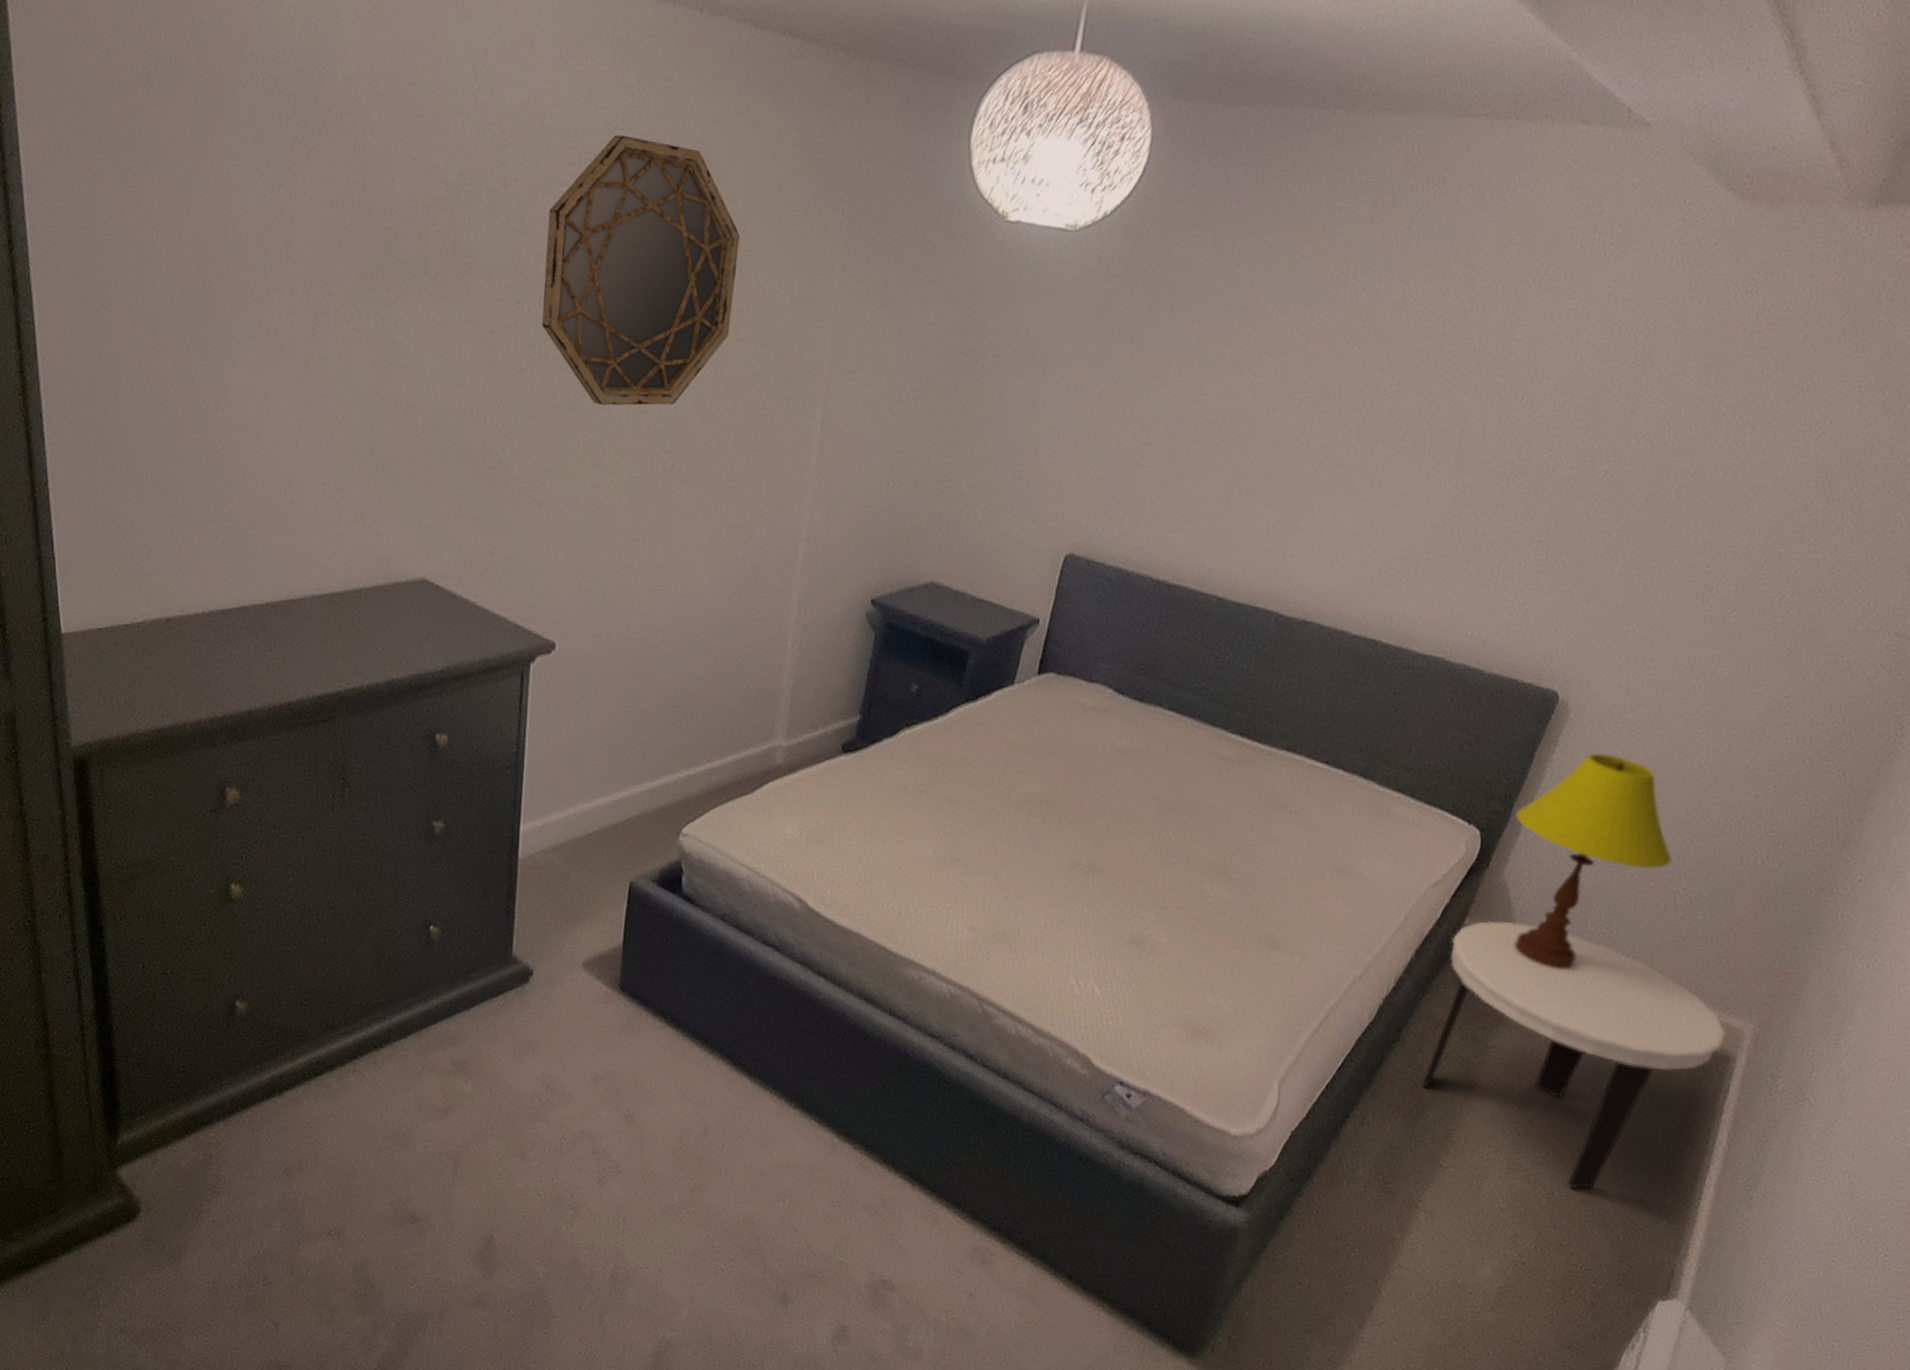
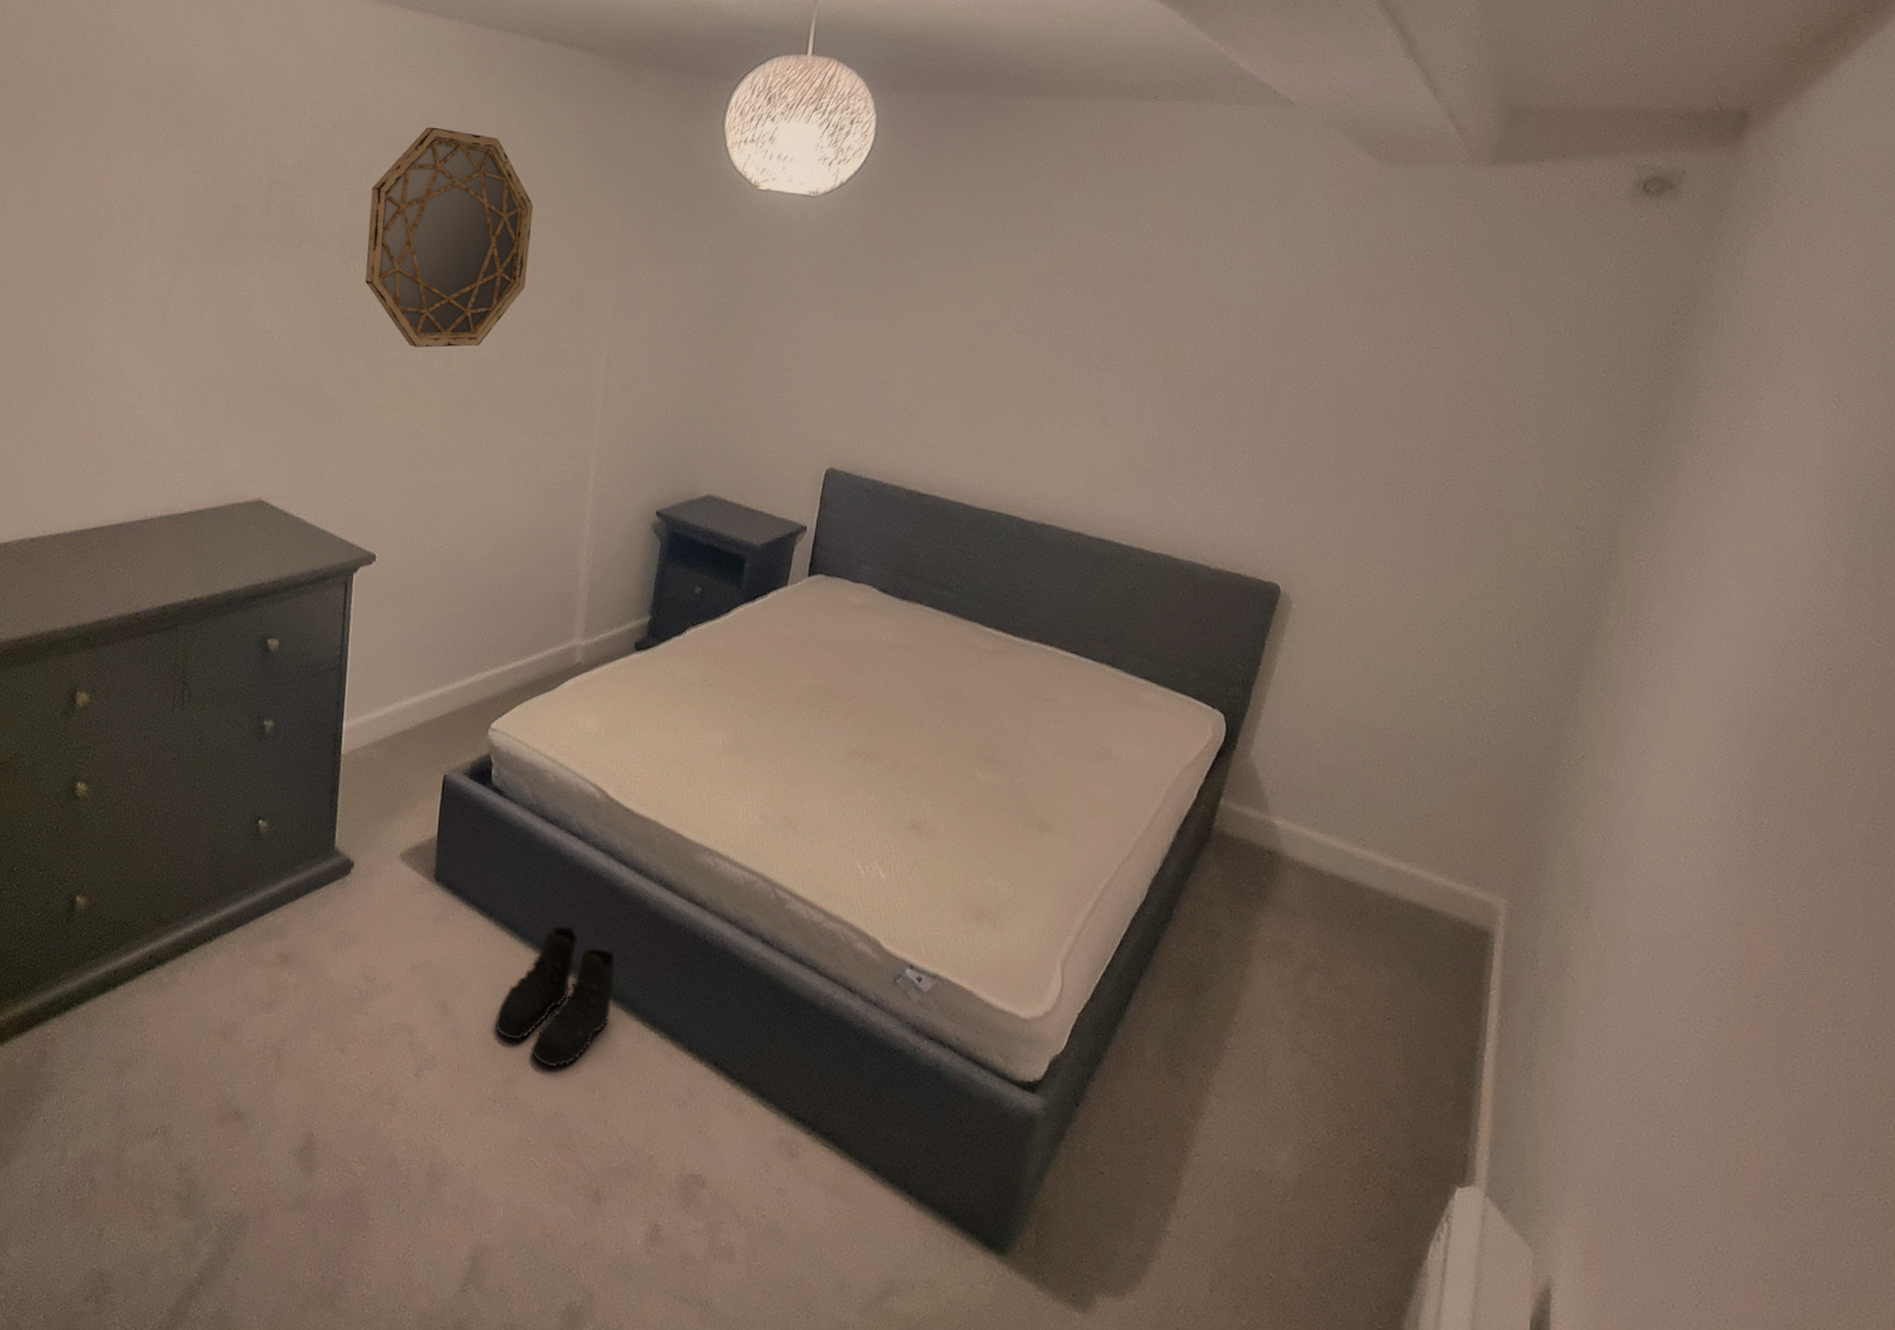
boots: none [681,1037,811,1176] -> present [494,925,616,1067]
side table: present [1421,921,1727,1189] -> none [1198,801,1482,1069]
table lamp: present [1514,752,1672,970] -> none [1255,640,1405,848]

